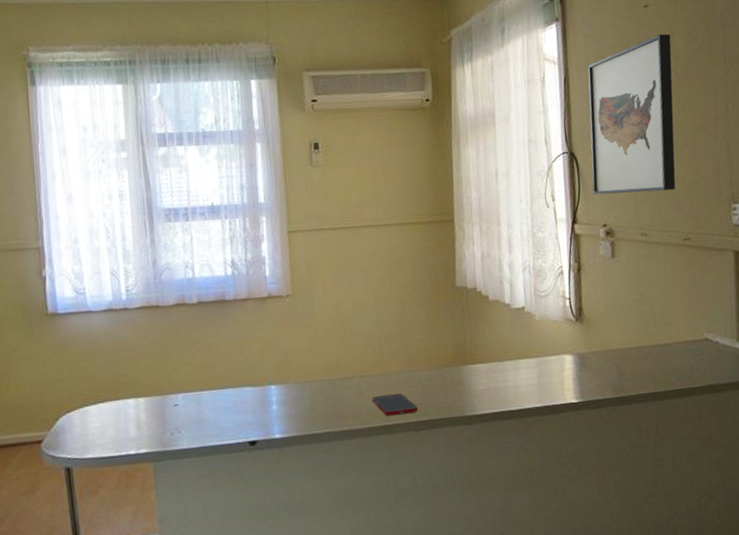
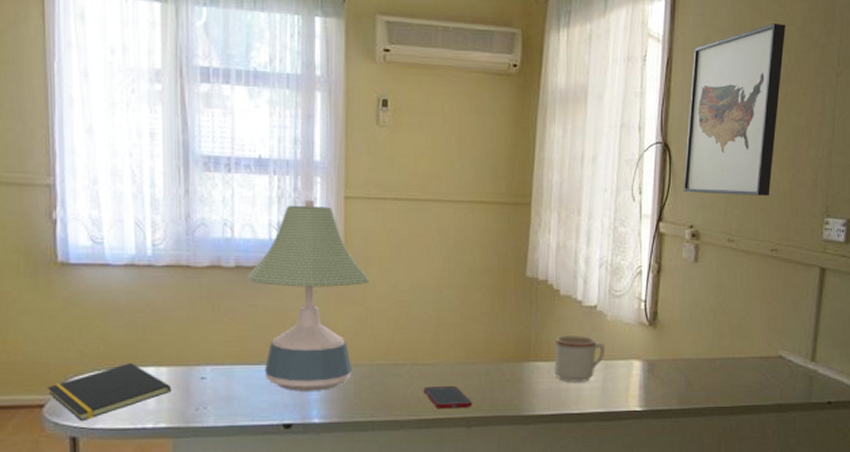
notepad: none [44,396,150,453] -> present [47,362,172,422]
desk lamp: none [208,237,316,411] -> present [247,199,370,391]
mug: none [489,336,537,382] -> present [554,336,604,383]

